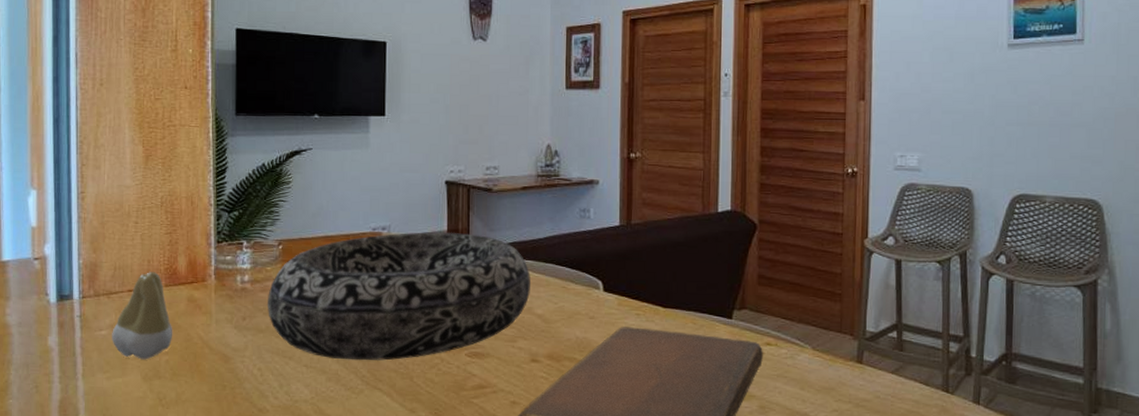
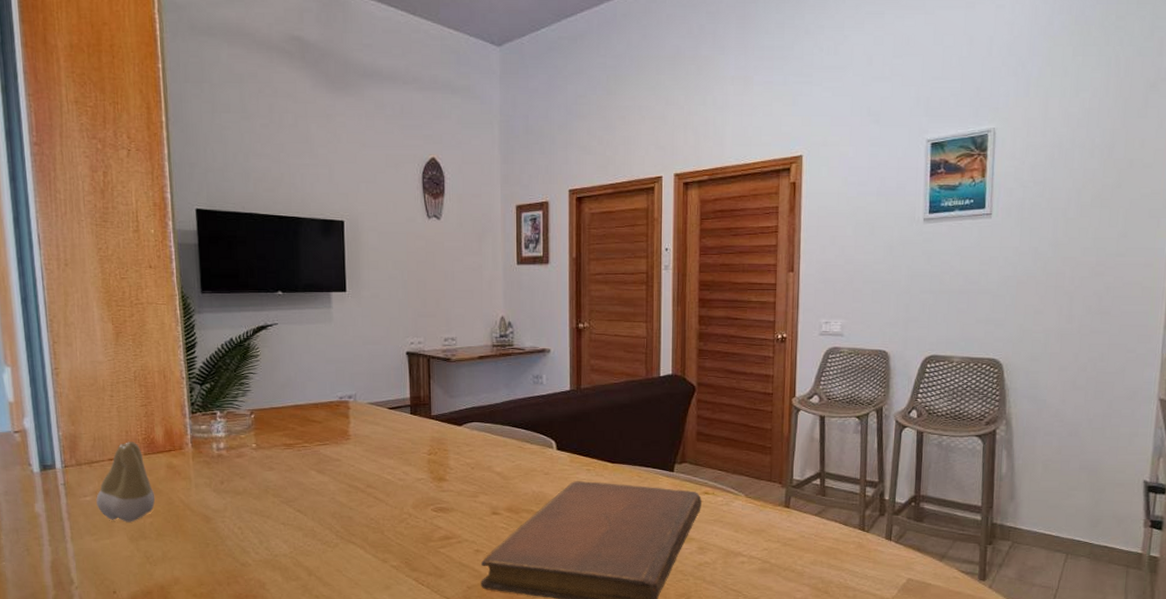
decorative bowl: present [267,232,530,361] -> none [243,400,489,518]

